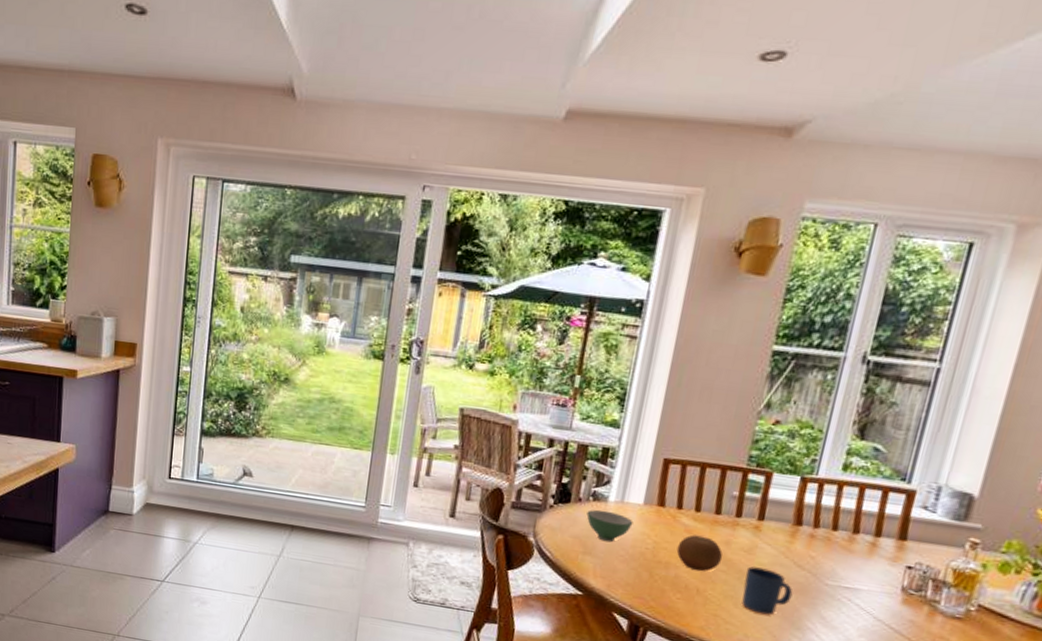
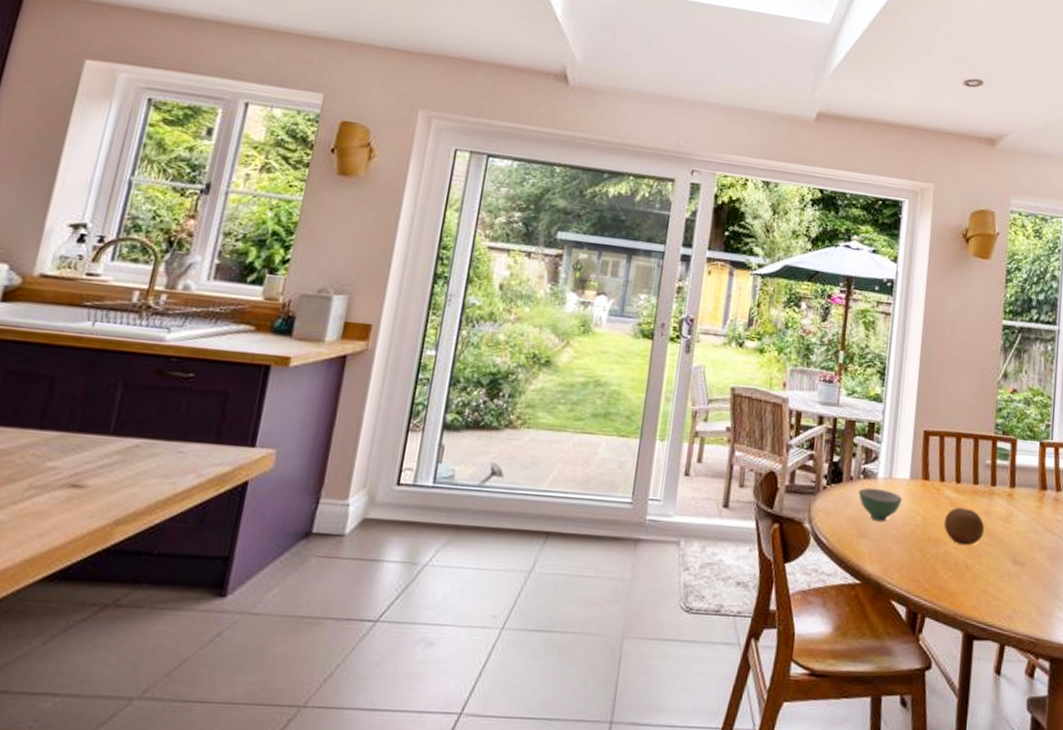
mug: present [742,566,793,615] -> none [1005,536,1048,586]

